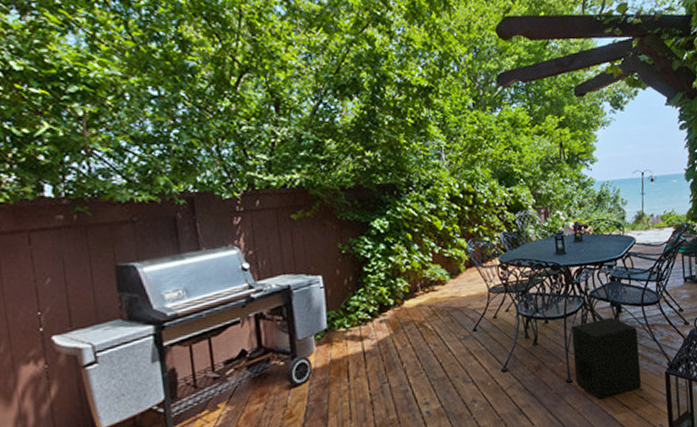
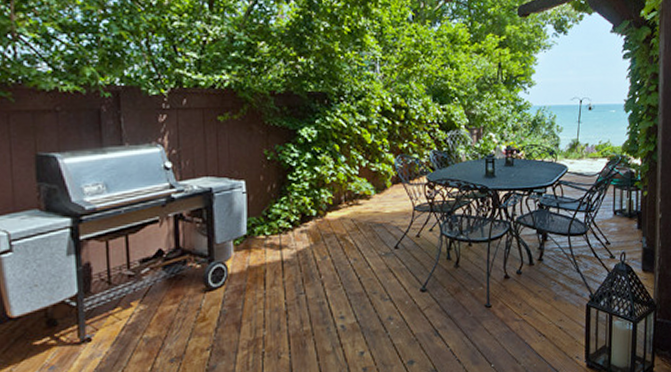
speaker: present [572,317,642,400] -> none [494,245,562,327]

